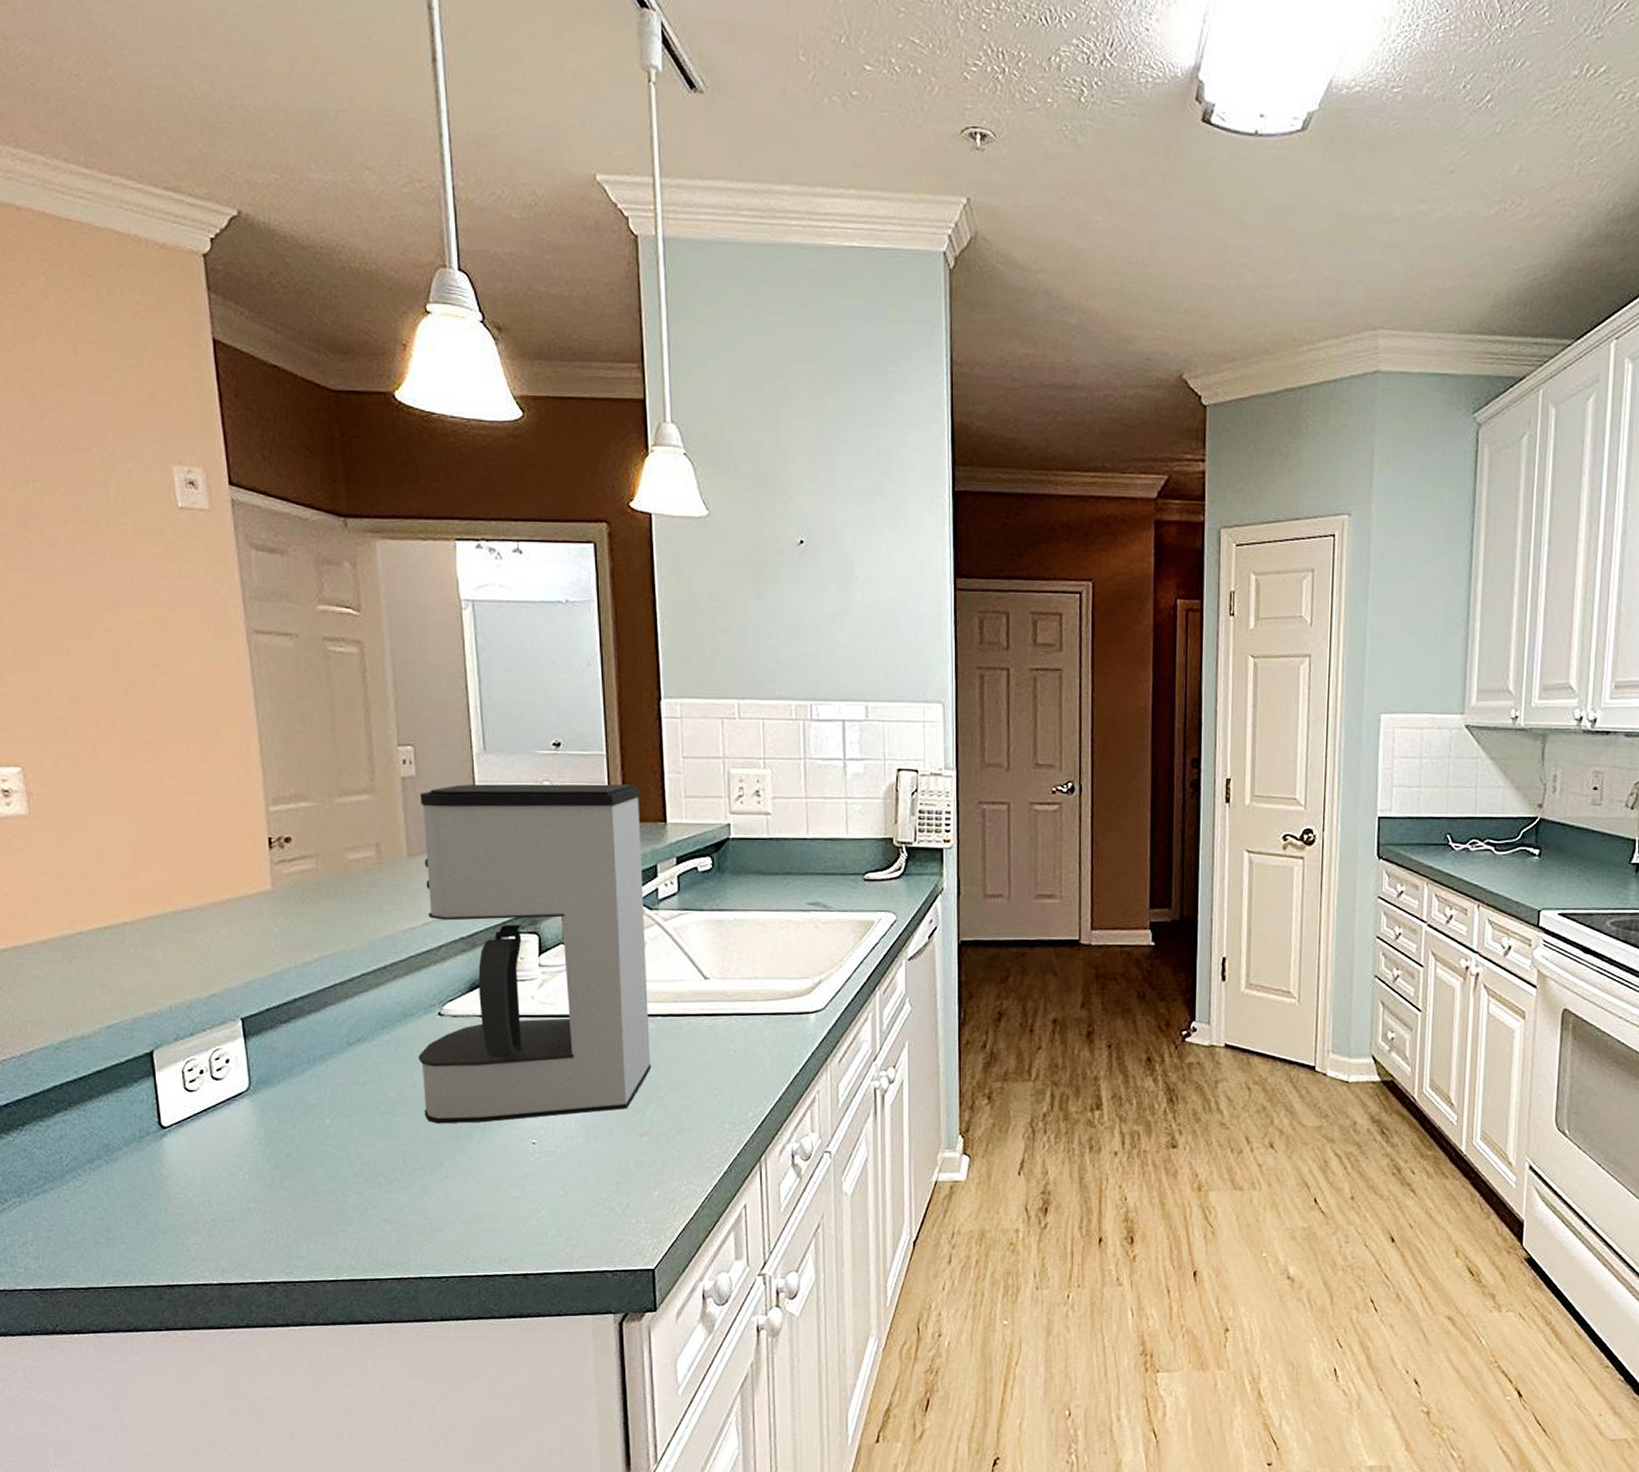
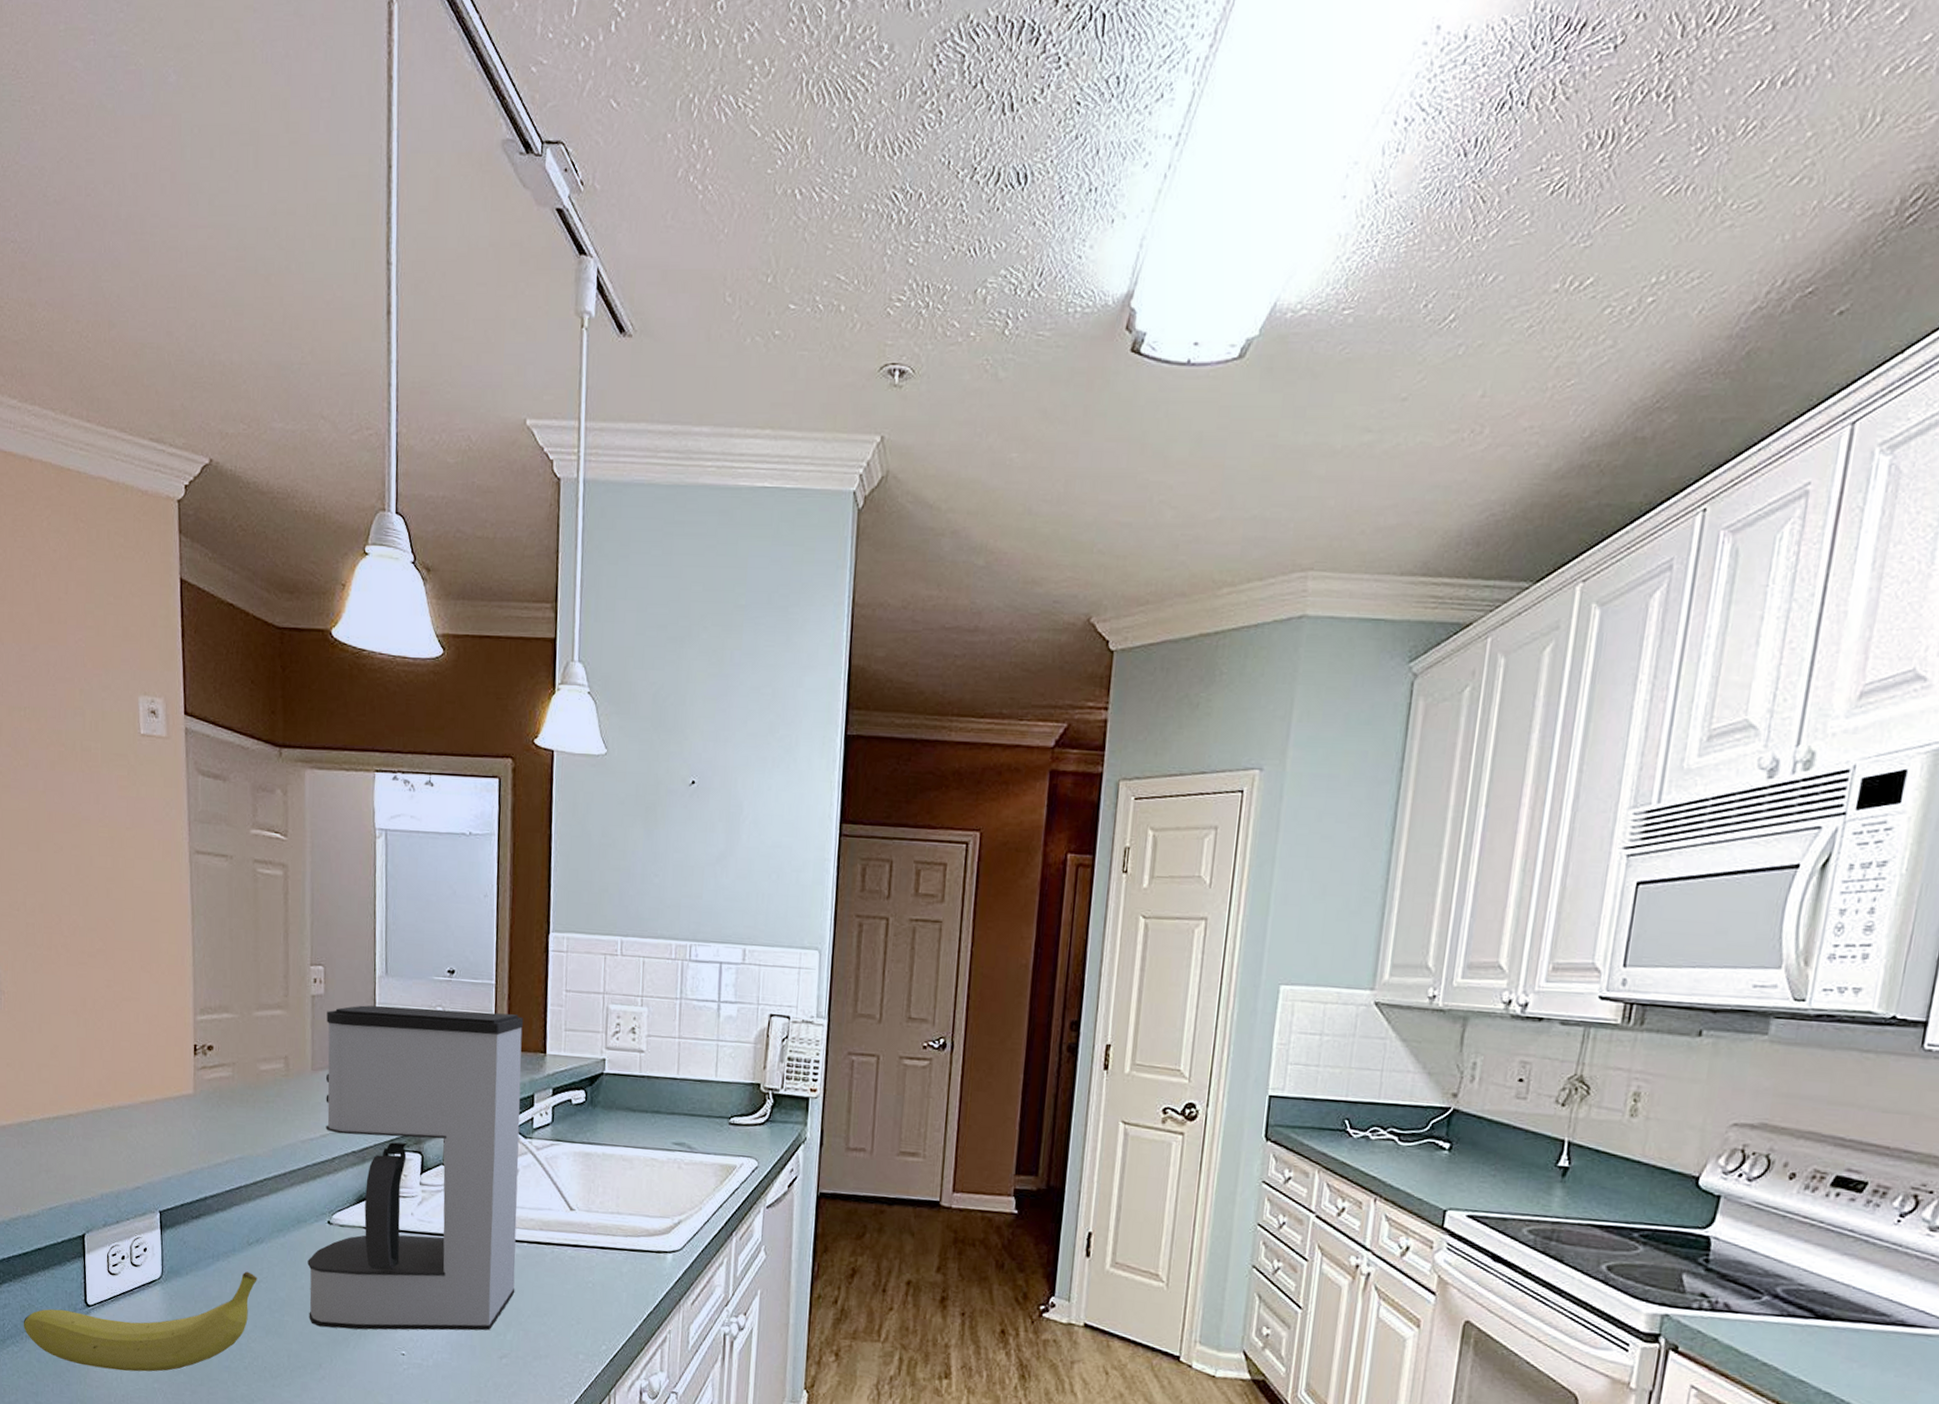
fruit: none [84,1073,362,1194] -> present [23,1271,257,1372]

